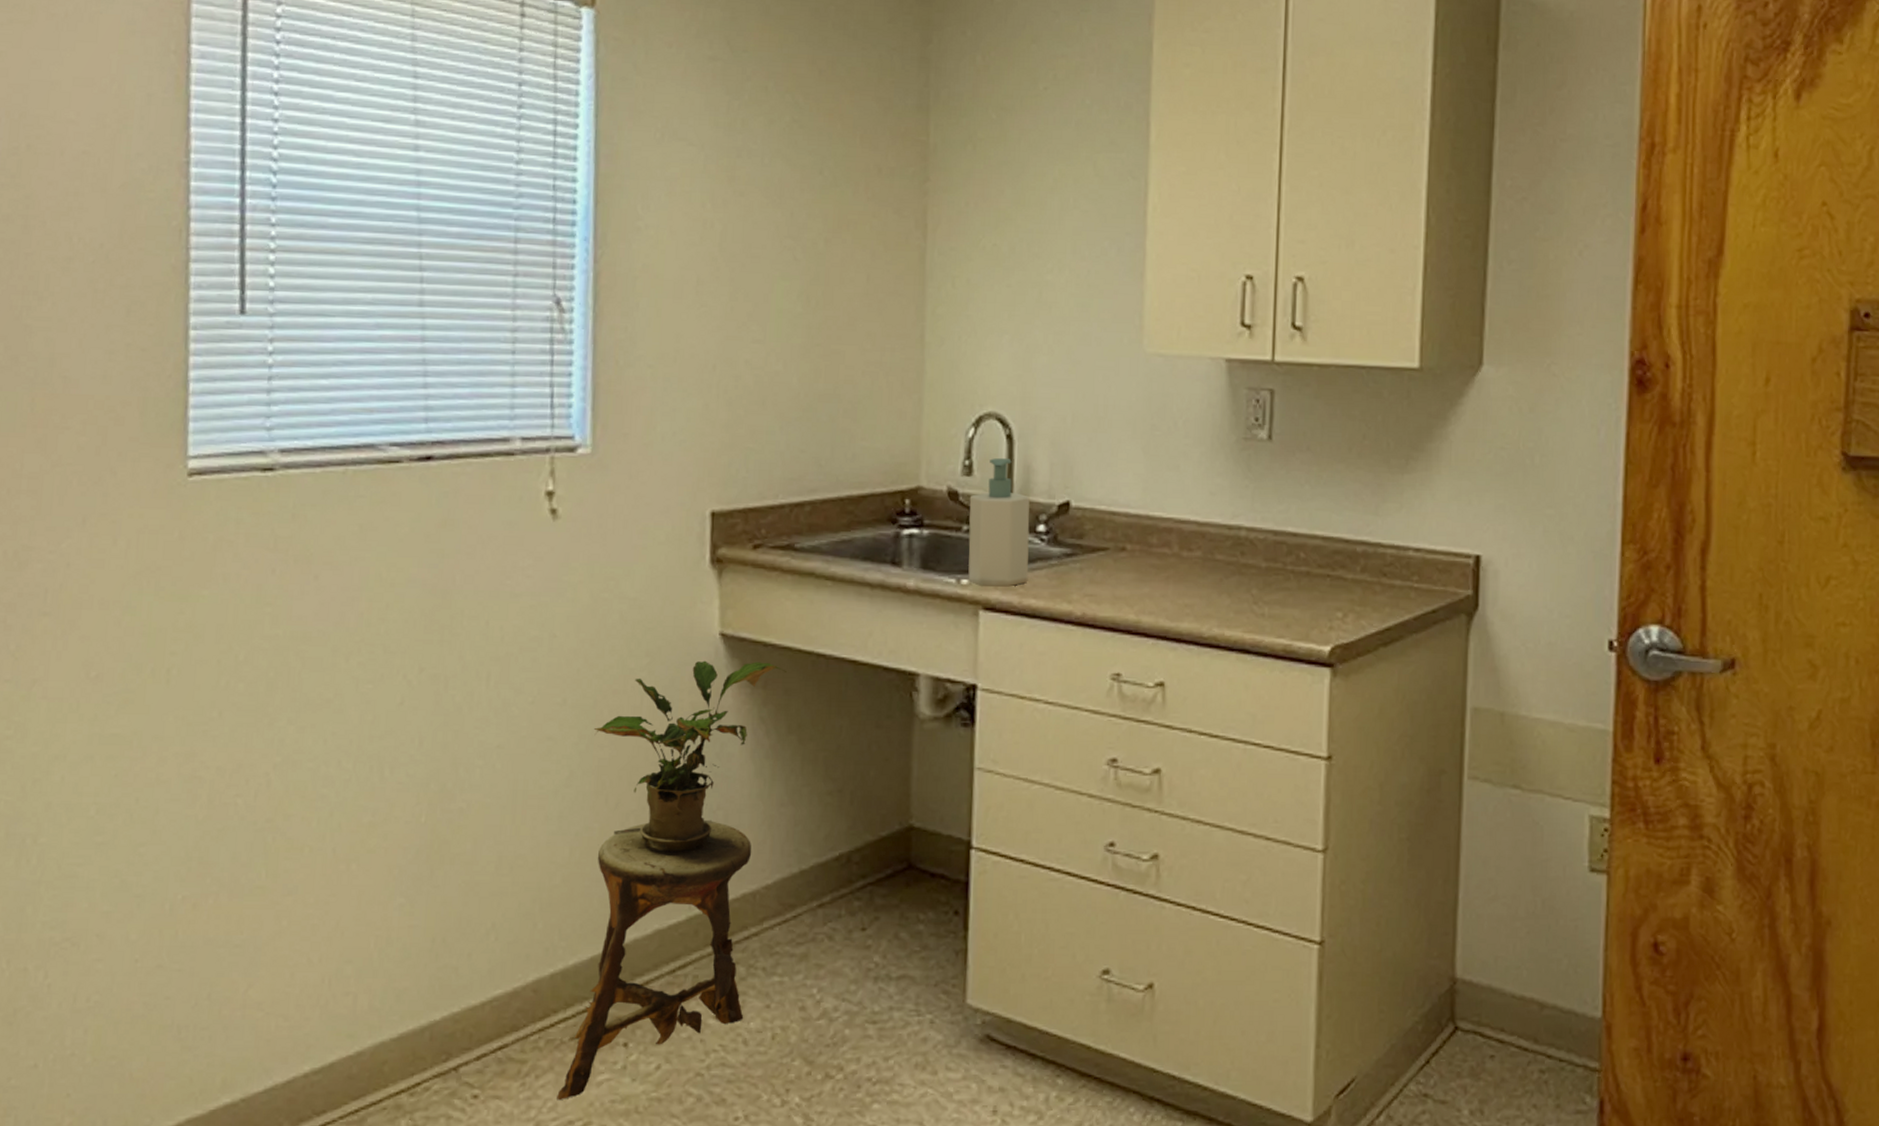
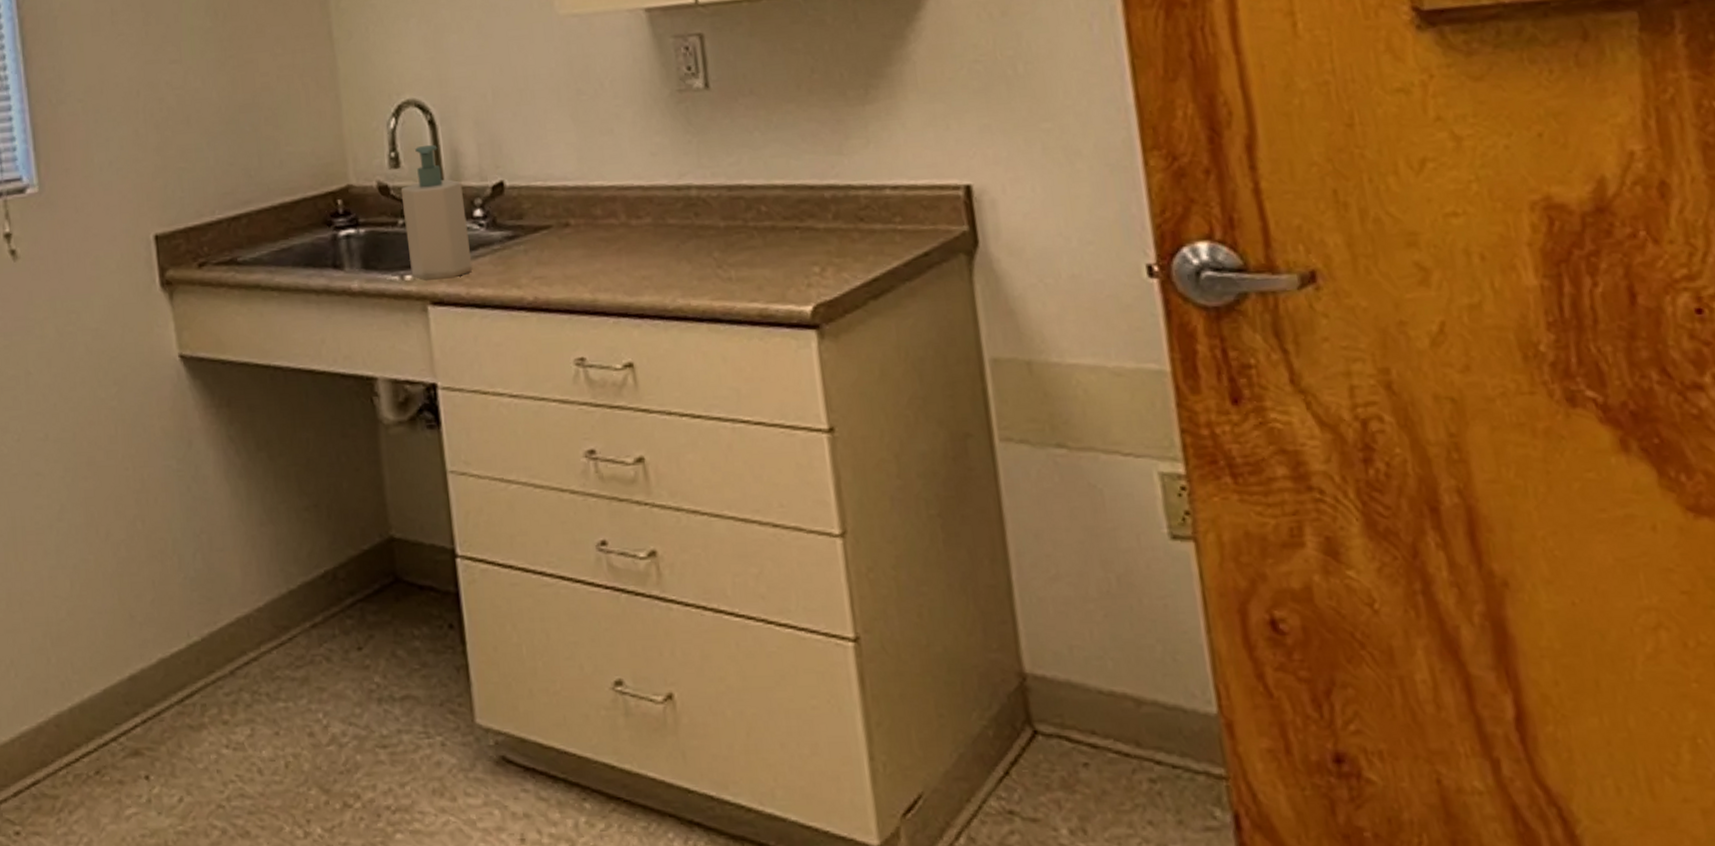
plant: present [557,660,787,1100] -> none [76,380,256,835]

